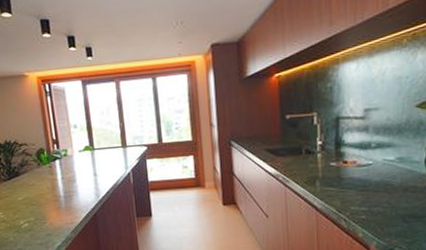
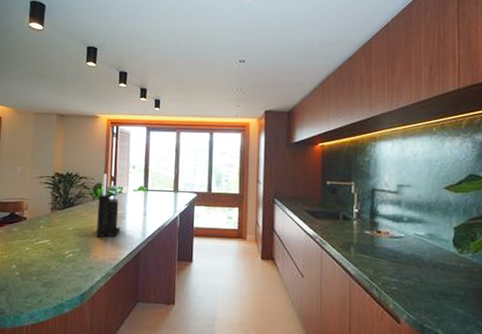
knife block: none [43,137,73,204] -> present [96,174,121,238]

